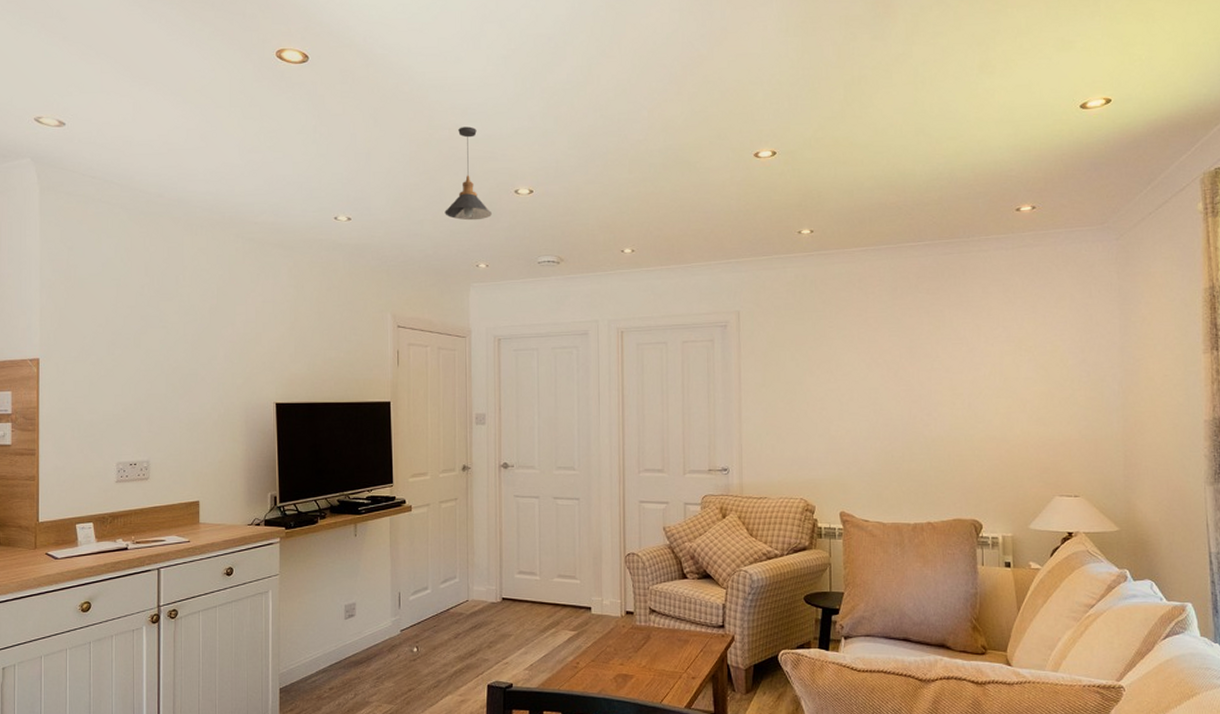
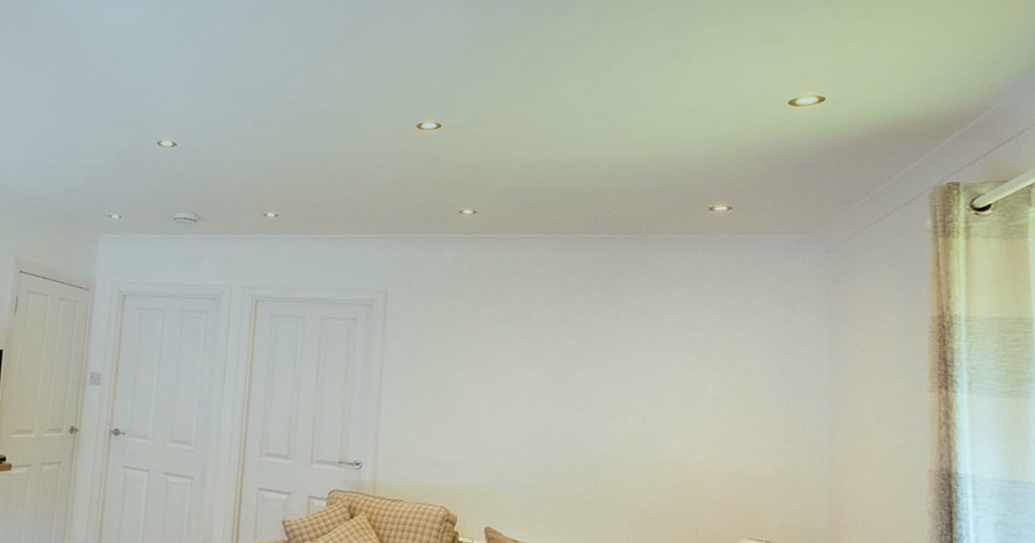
pendant light: present [445,126,492,221] -> none [82,73,131,169]

